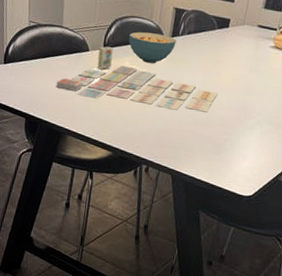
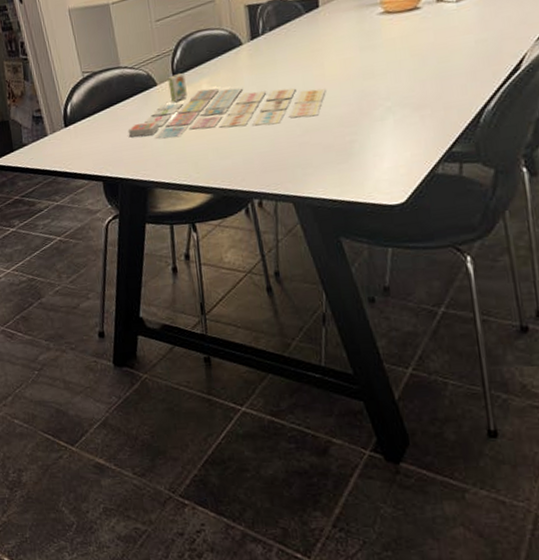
cereal bowl: present [128,32,177,64] -> none [198,39,259,79]

